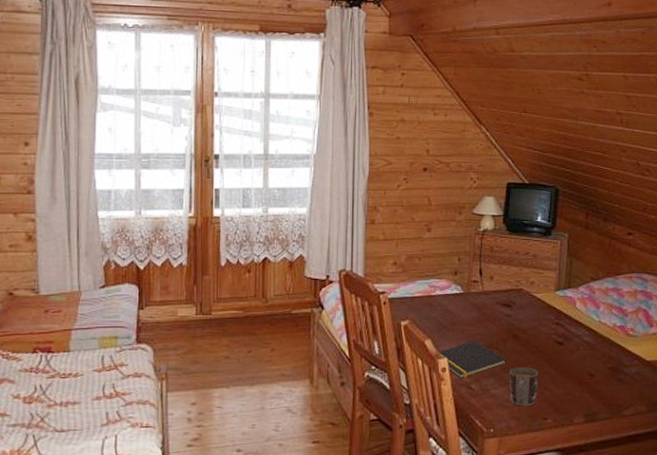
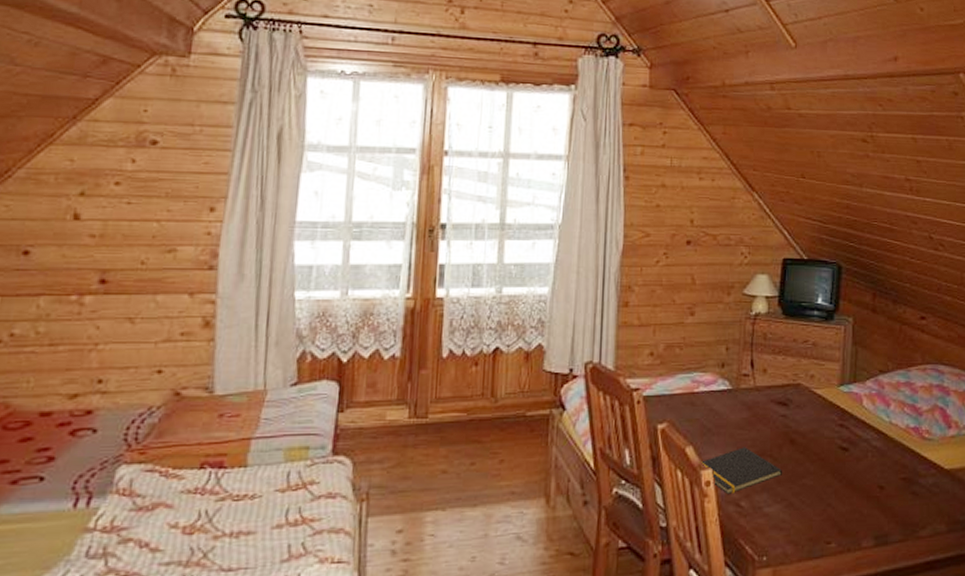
mug: present [509,367,539,407] -> none [786,479,820,528]

